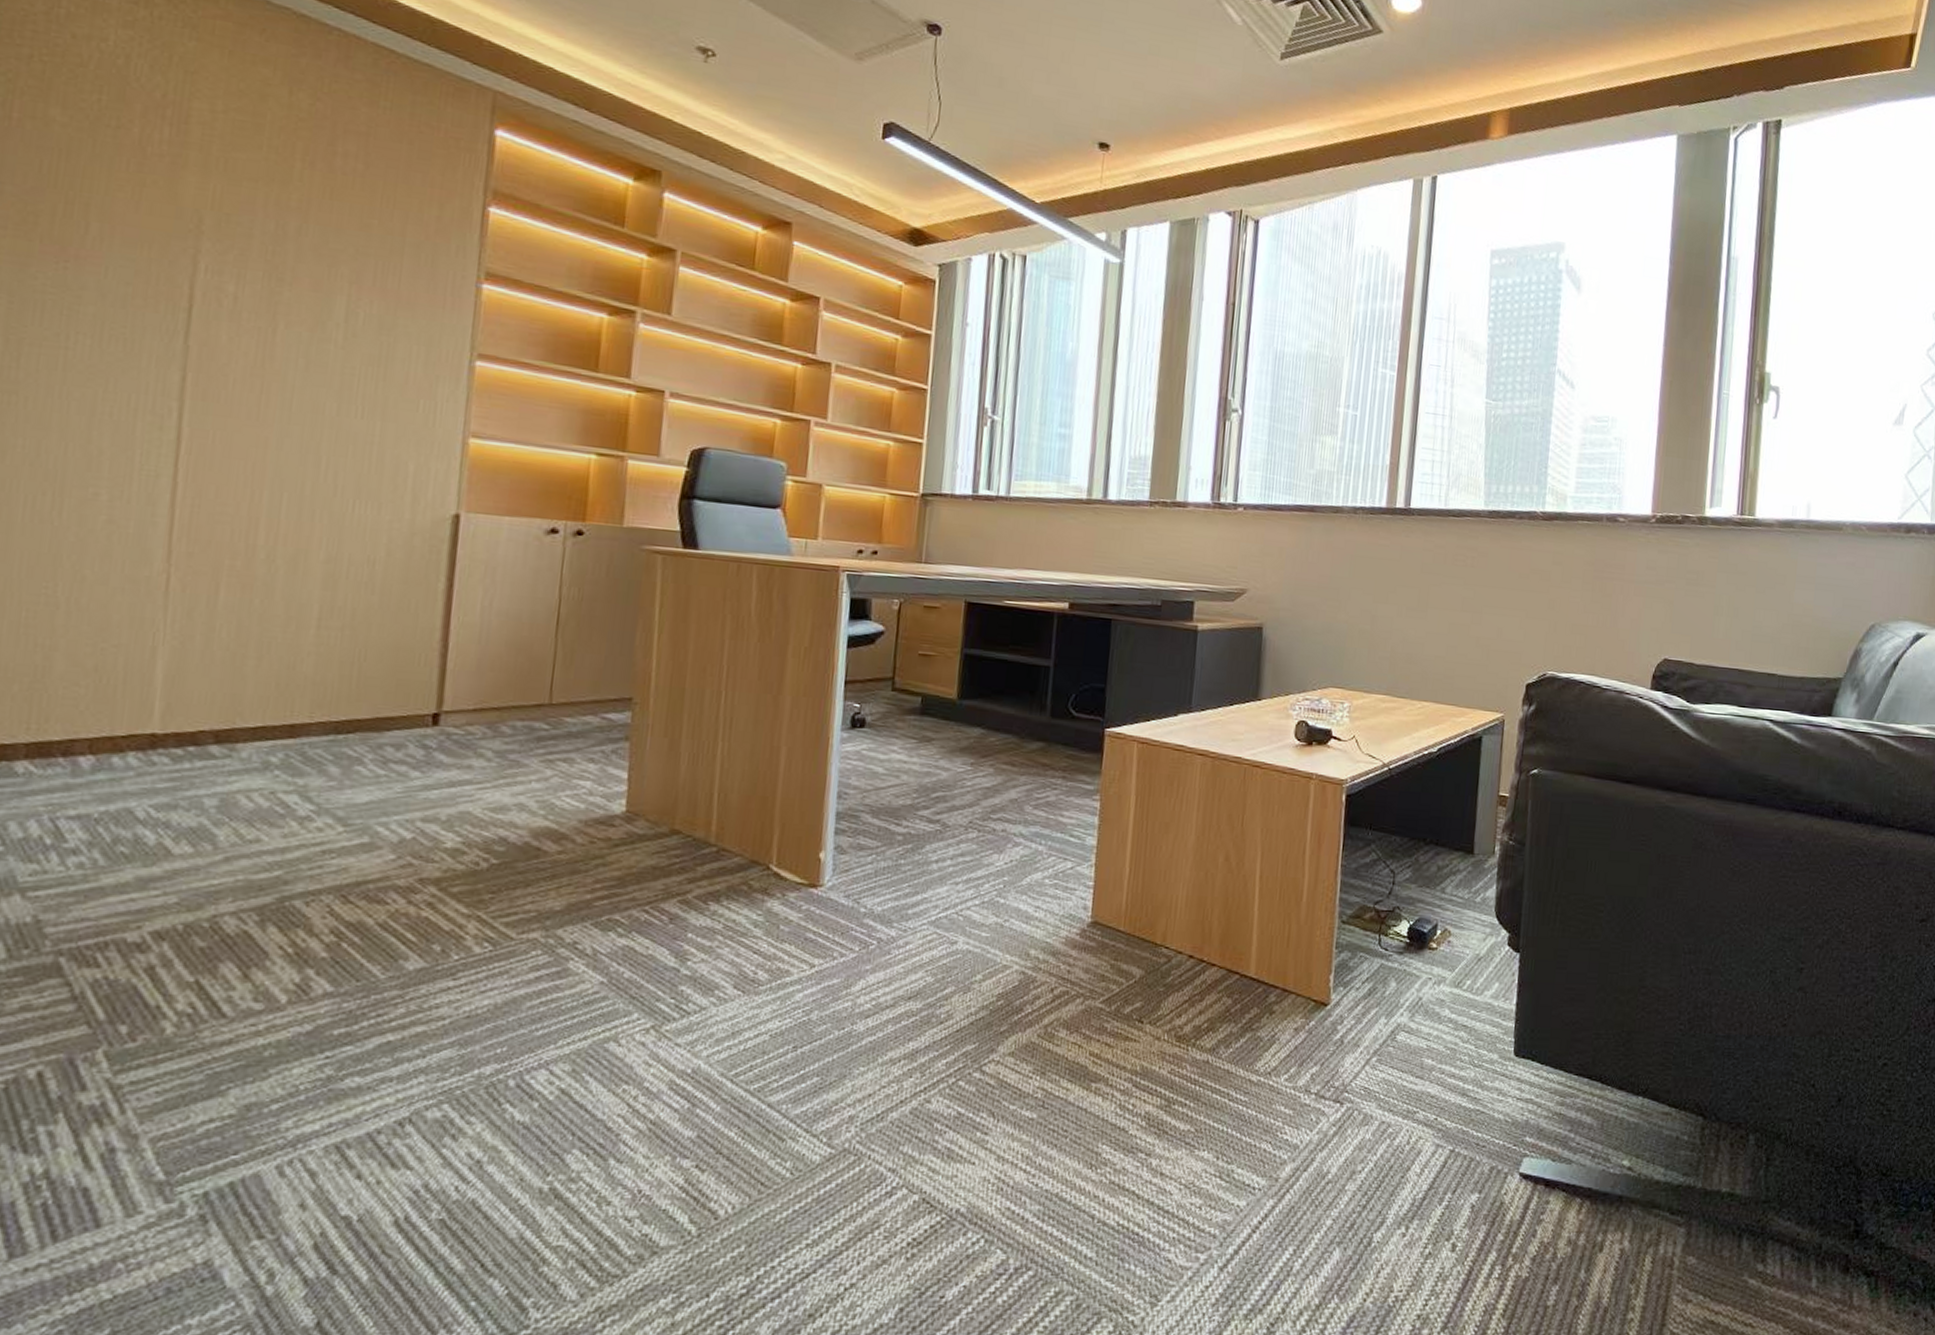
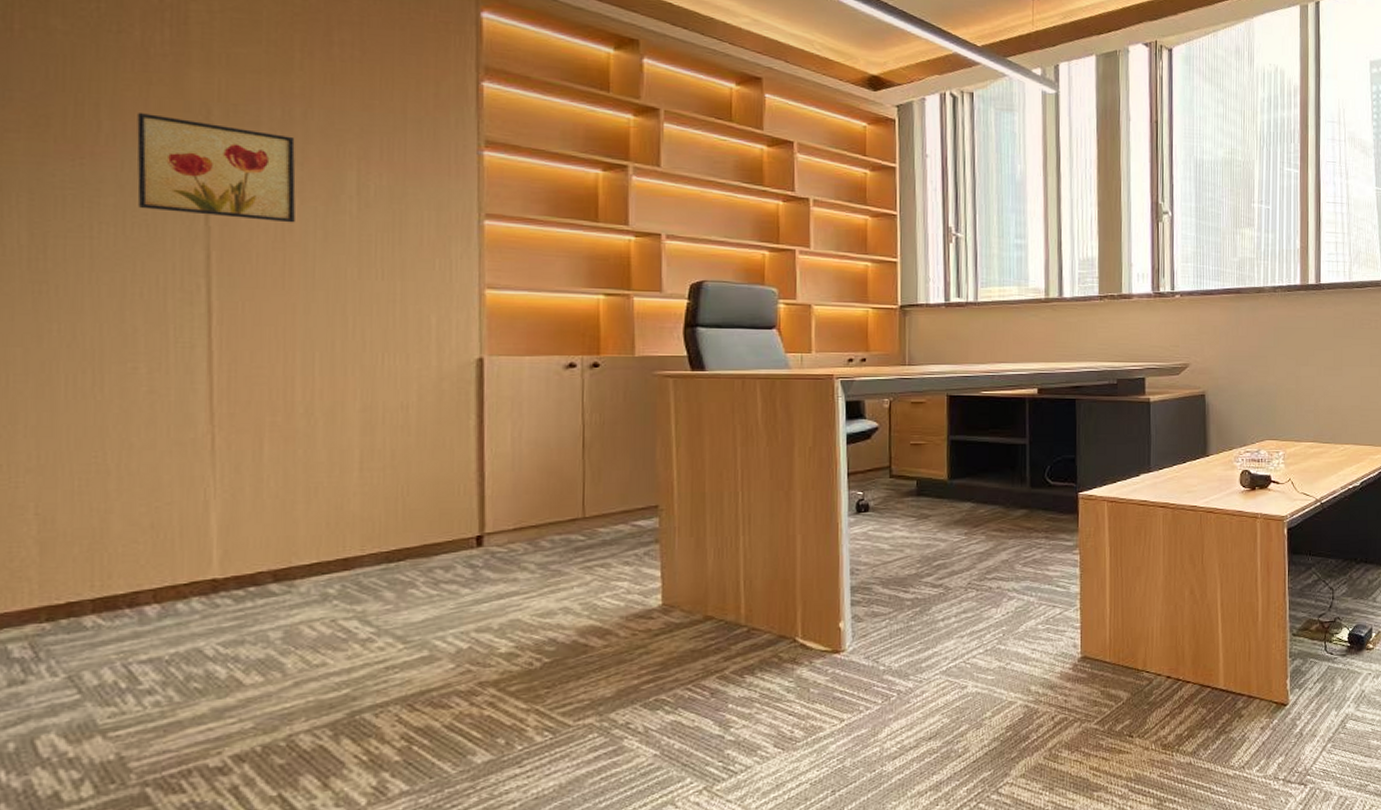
wall art: none [118,216,286,349] -> present [137,113,296,223]

